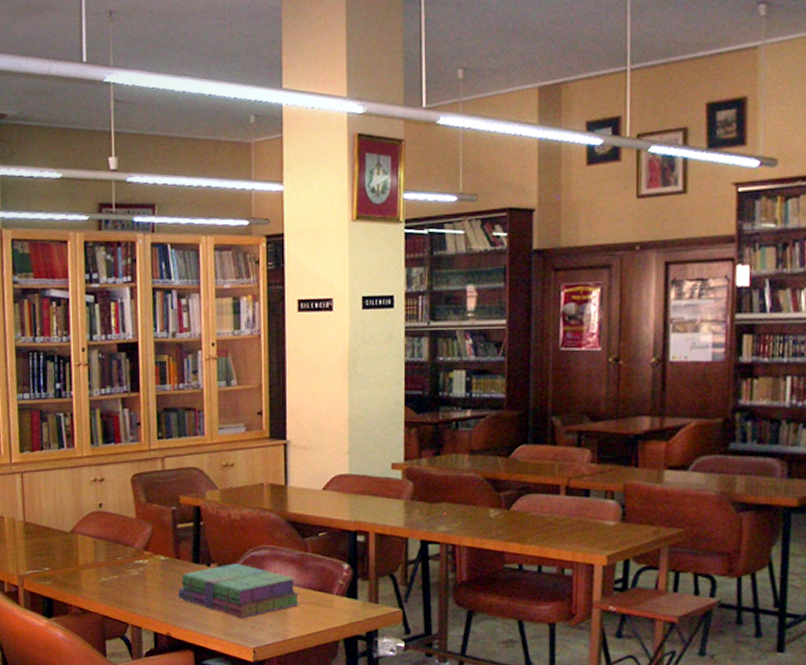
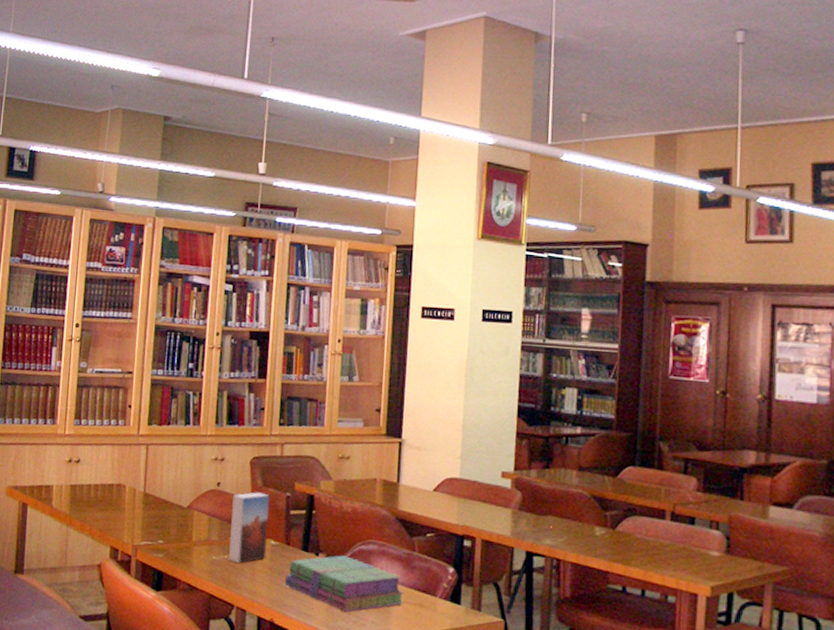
book: none [117,509,157,583] -> present [228,492,270,564]

